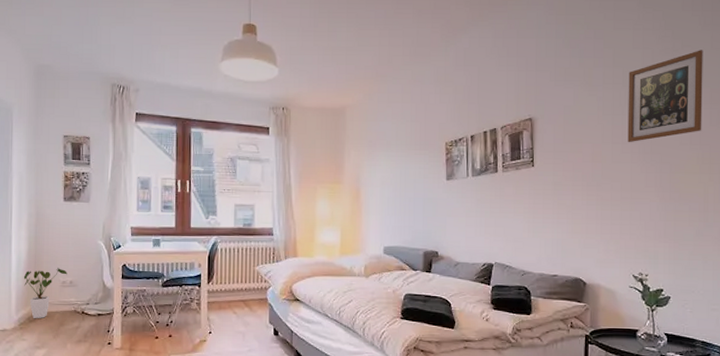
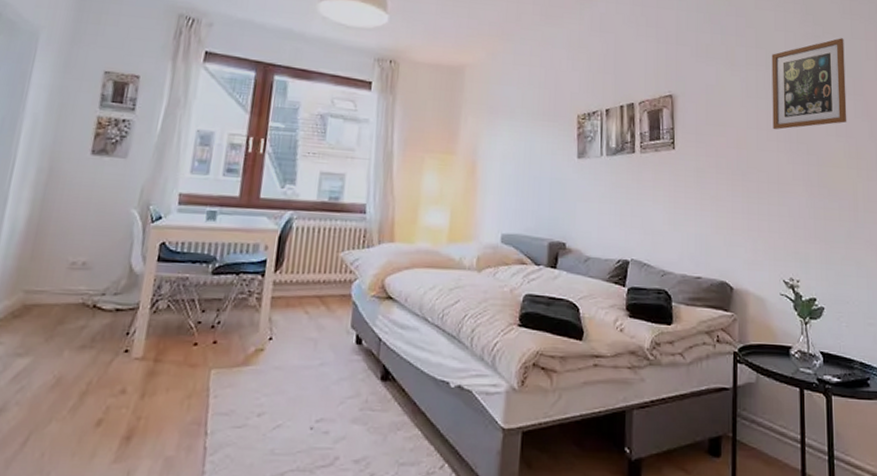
house plant: present [23,268,67,319] -> none [14,243,81,314]

